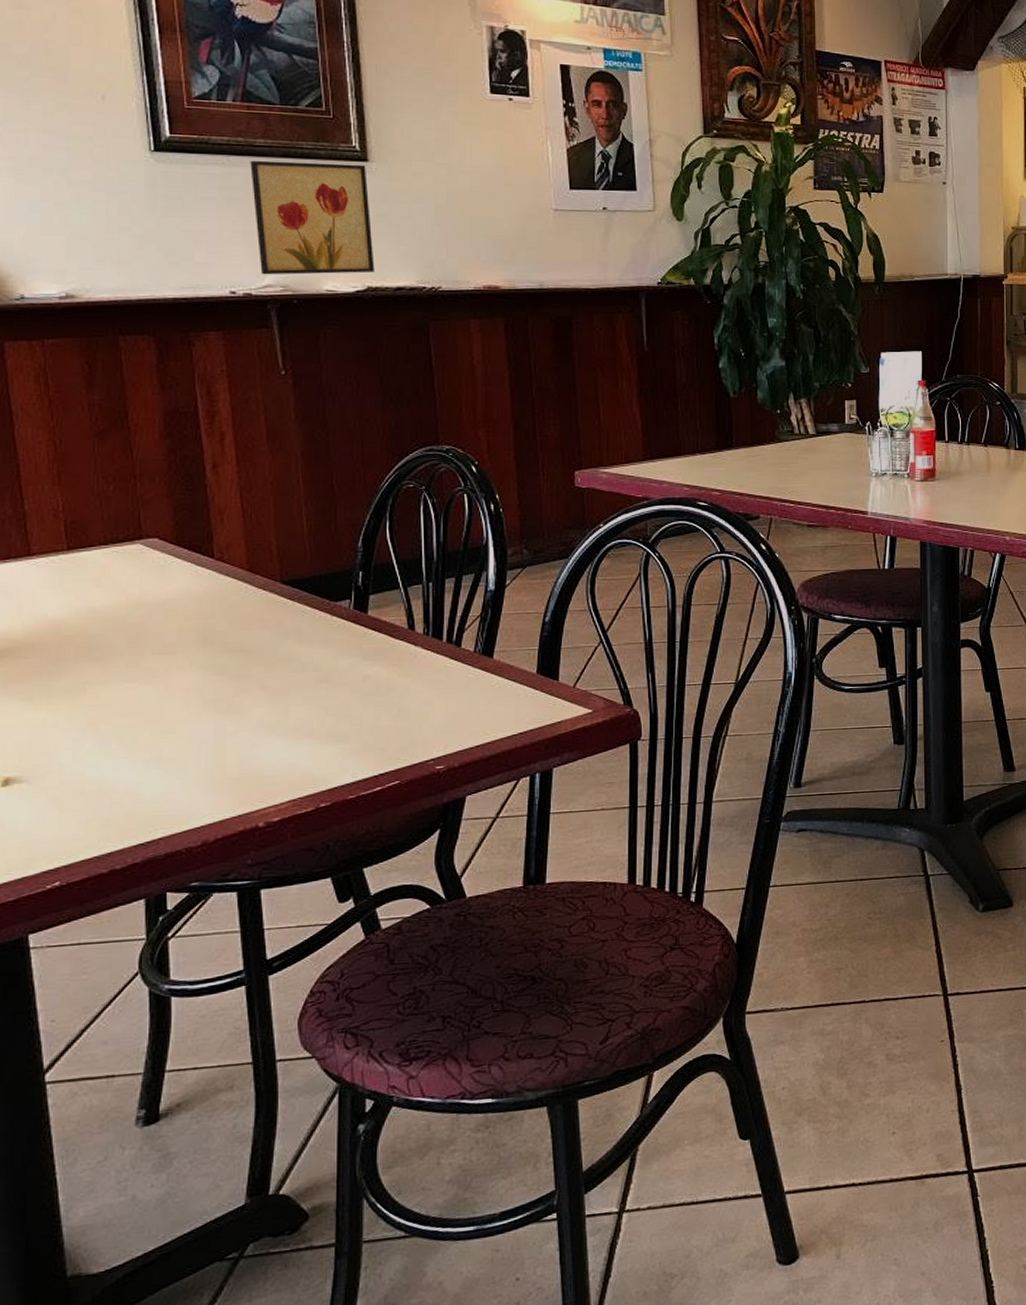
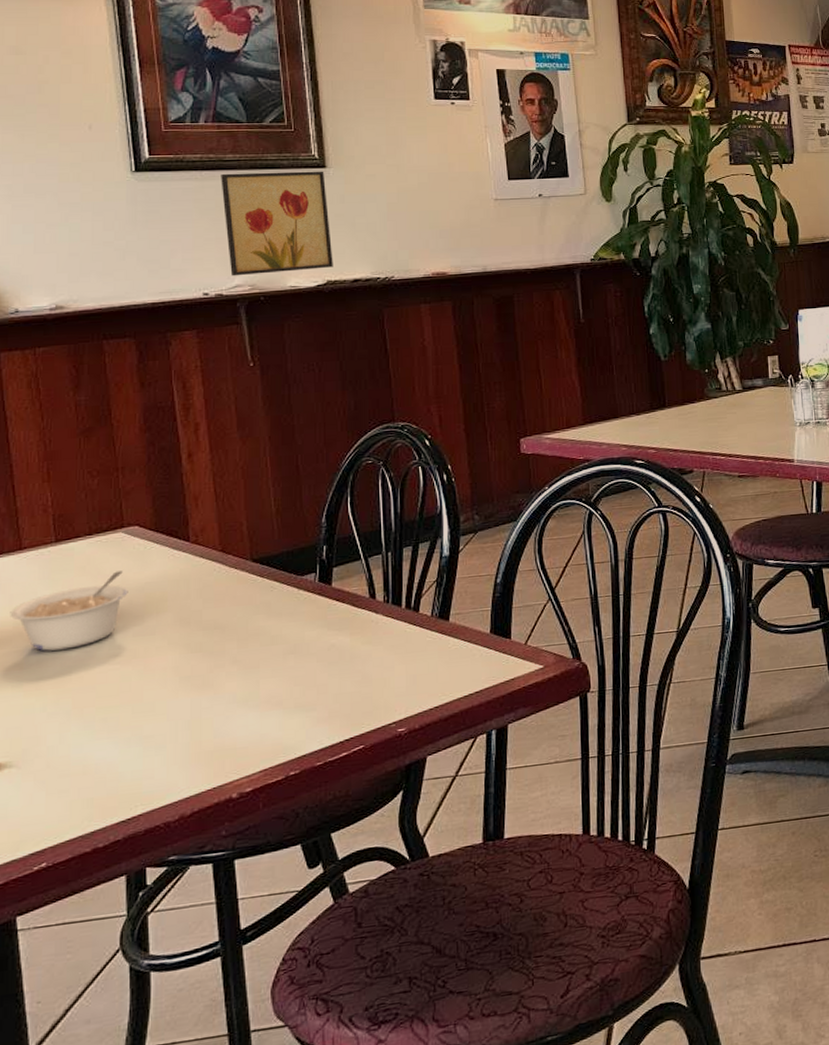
legume: none [18,585,147,664] -> present [10,571,128,651]

